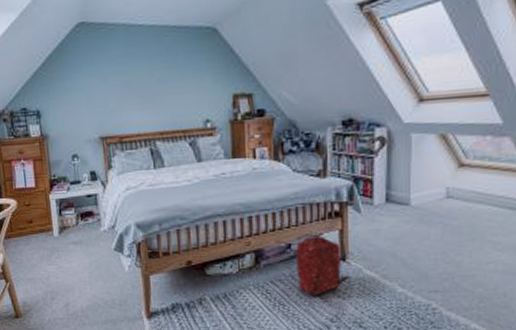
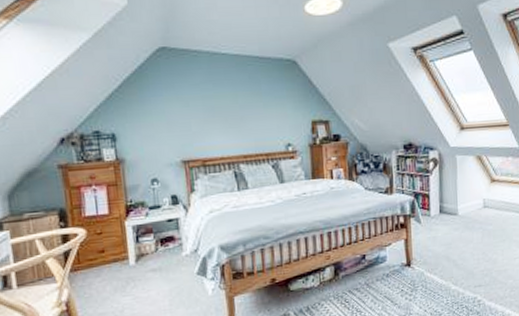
backpack: present [296,235,349,297] -> none [369,245,414,301]

